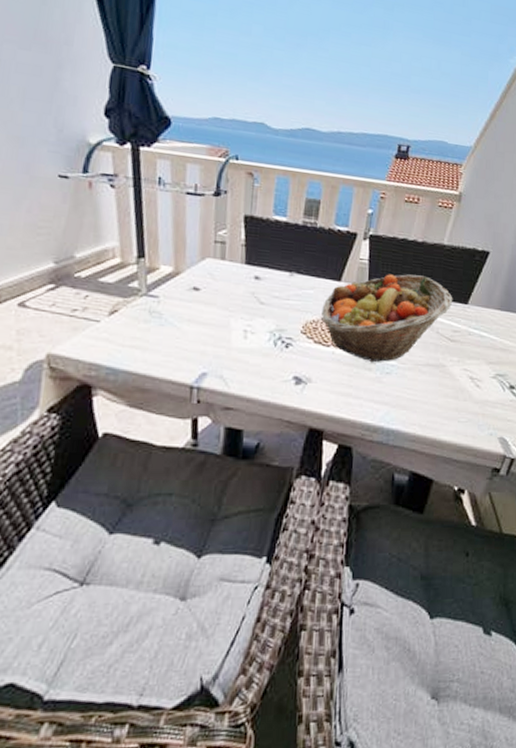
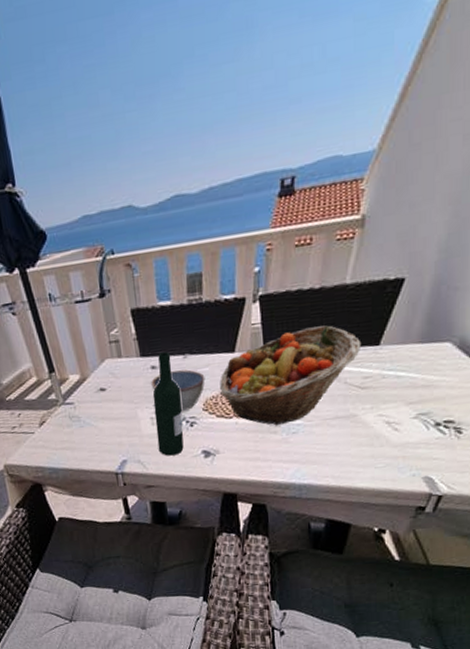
wine bottle: none [246,265,282,377] -> present [152,352,184,456]
bowl: none [251,285,309,330] -> present [151,369,205,411]

